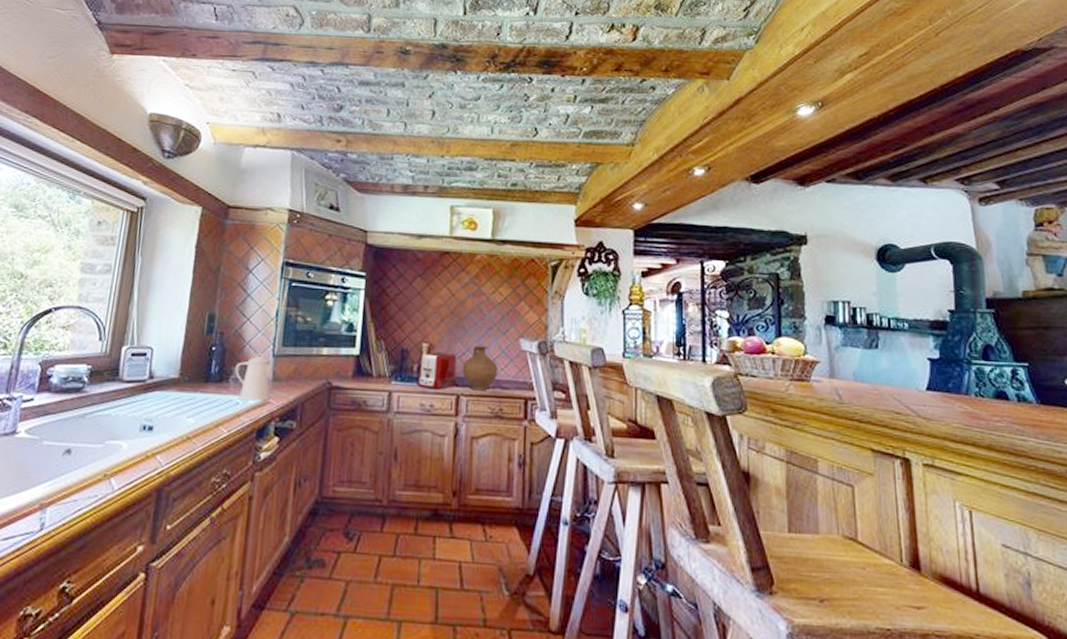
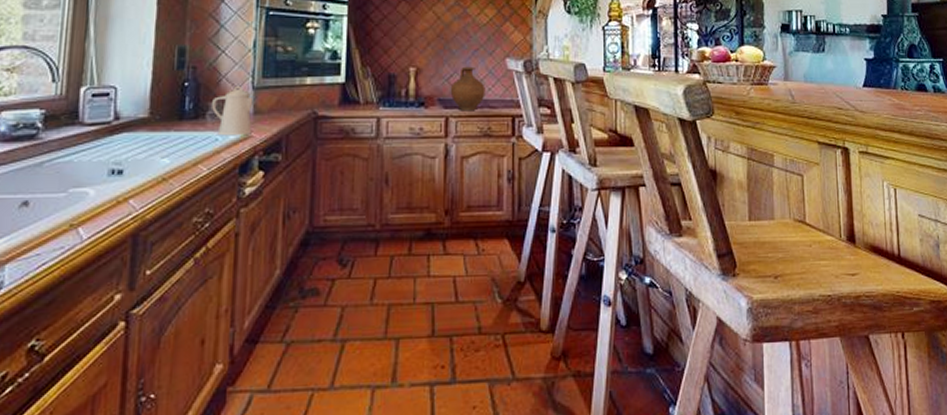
toaster: present [416,352,457,390] -> none [404,76,445,113]

